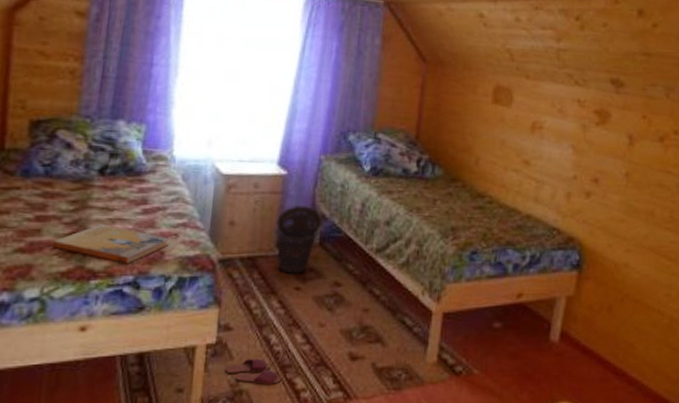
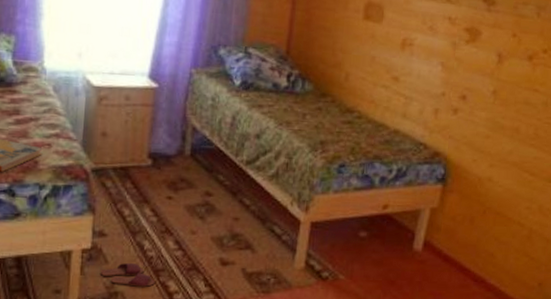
laundry basket: present [274,205,323,275] -> none [146,117,194,185]

